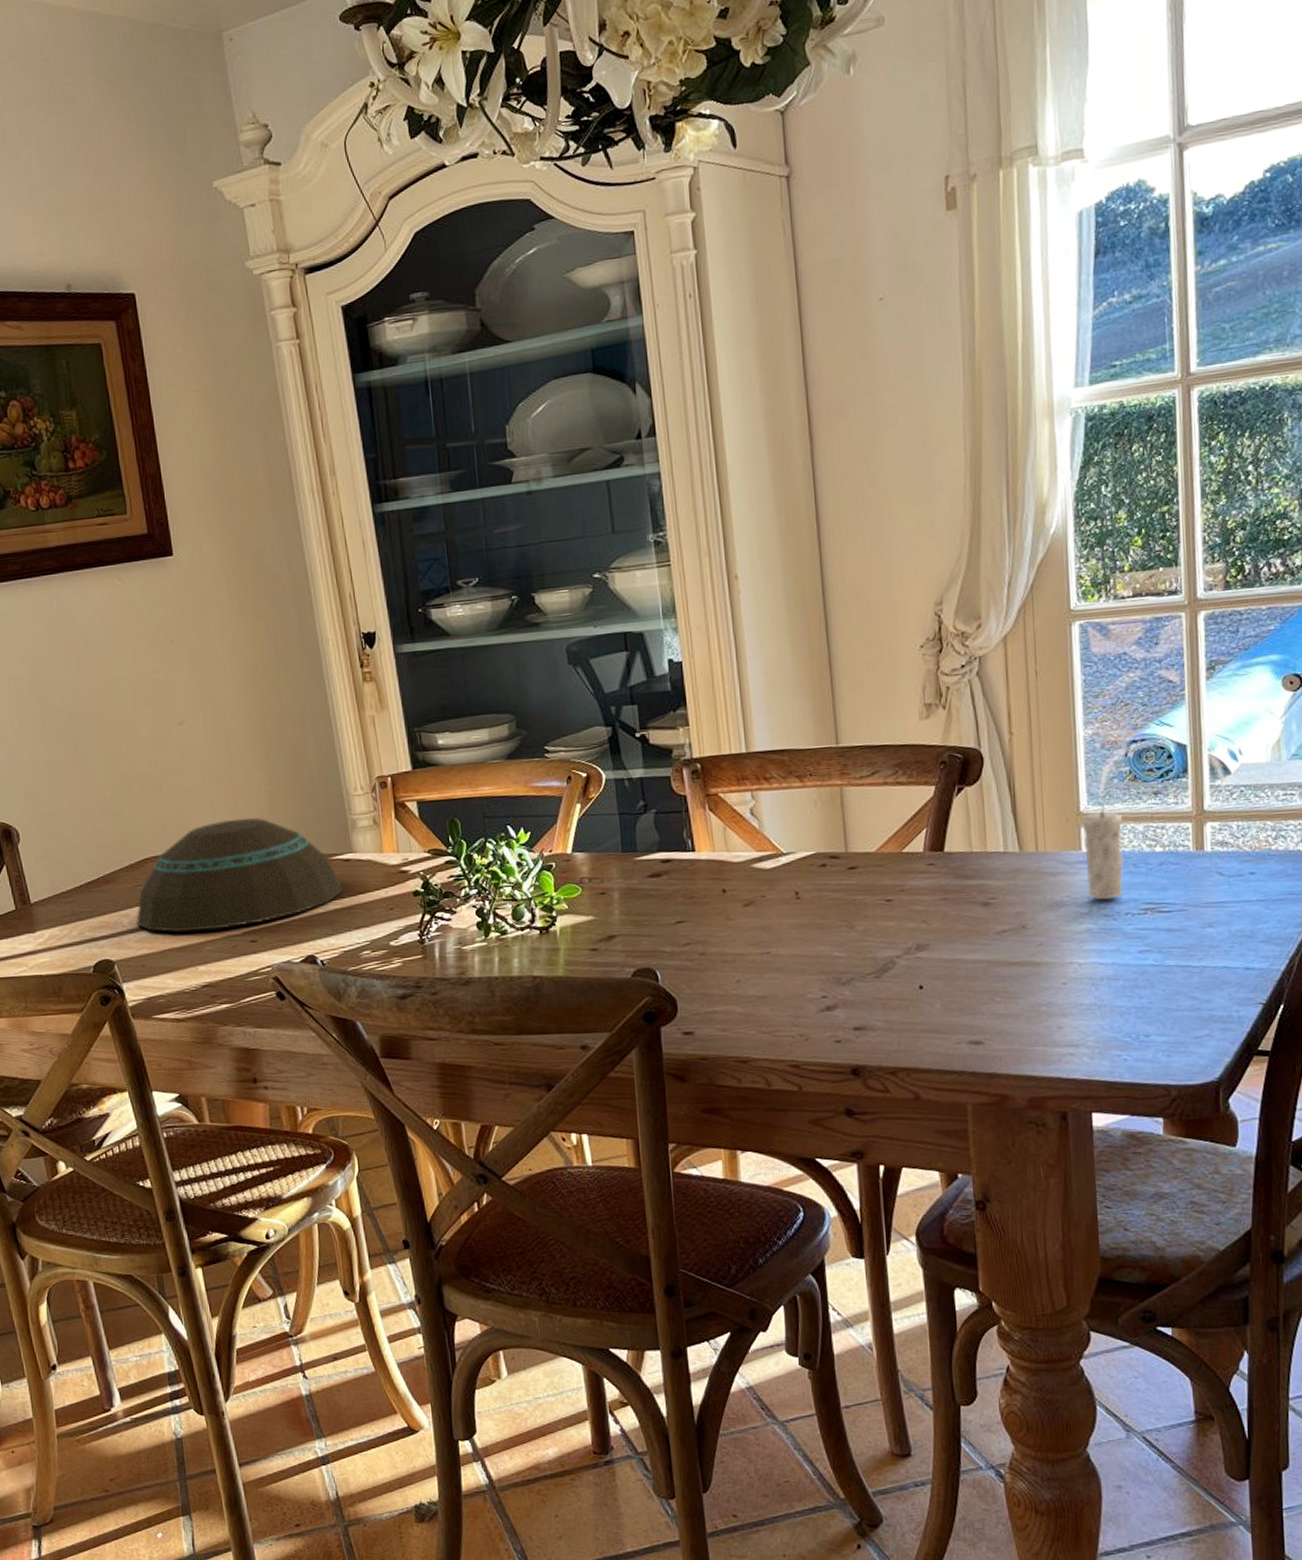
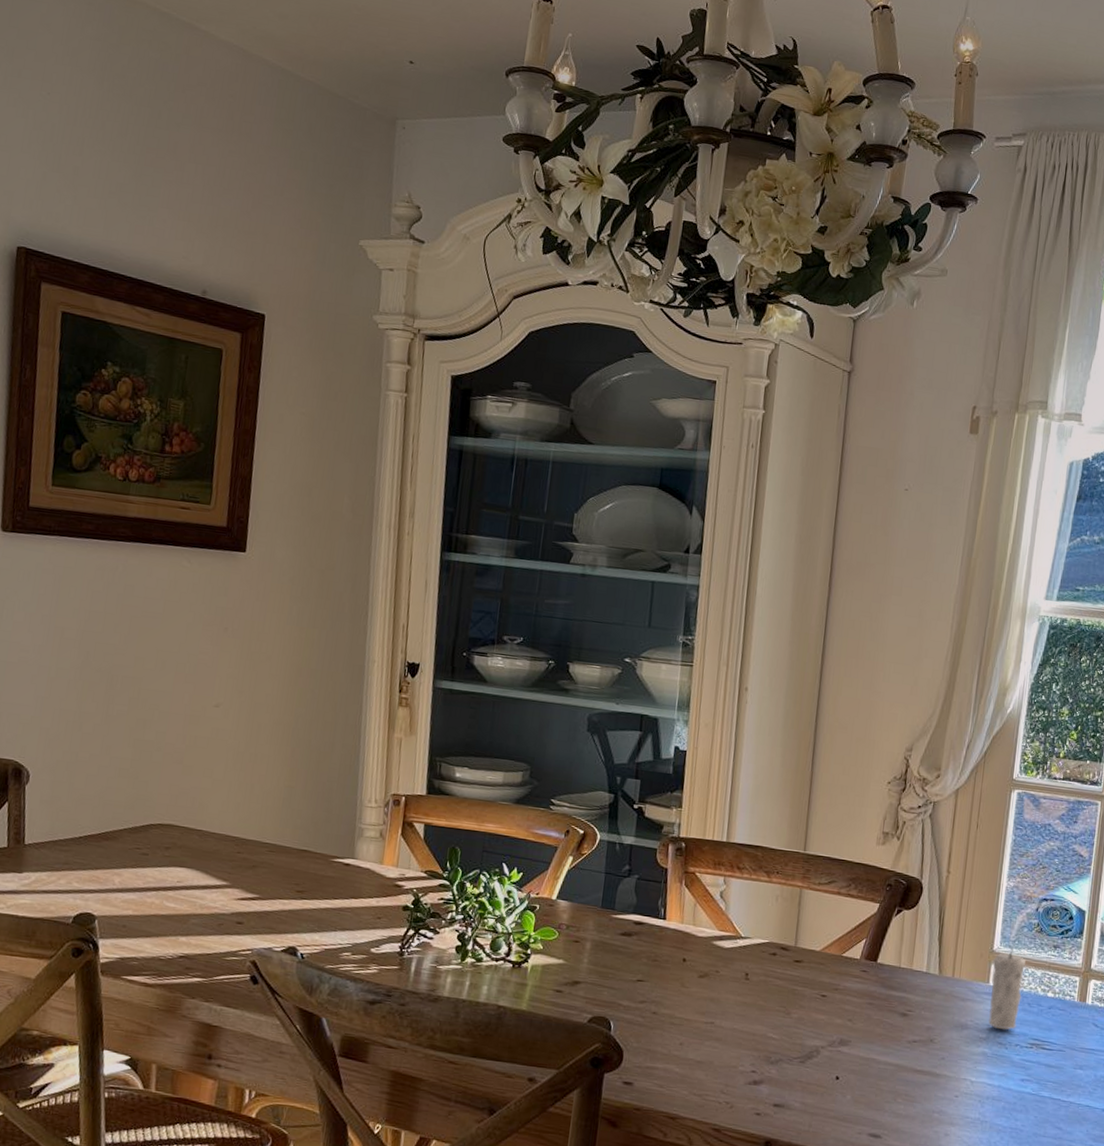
bowl: present [136,817,344,933] -> none [127,804,338,907]

